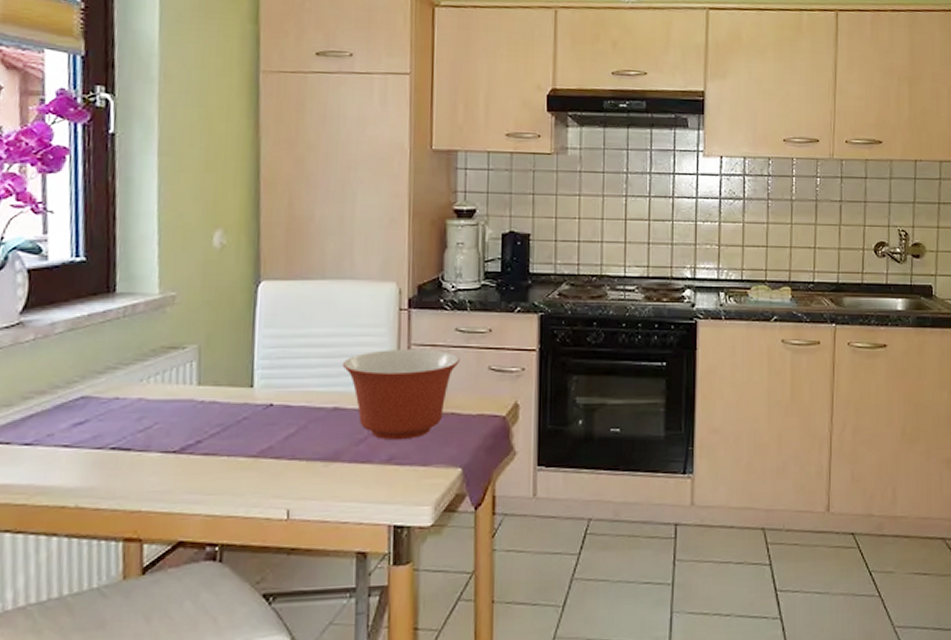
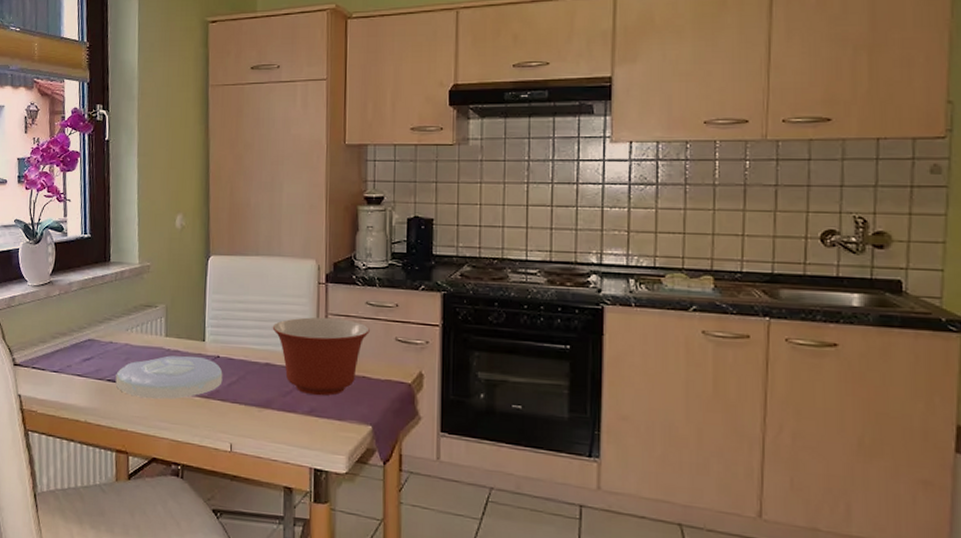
plate: none [123,406,278,466] -> present [115,355,223,400]

